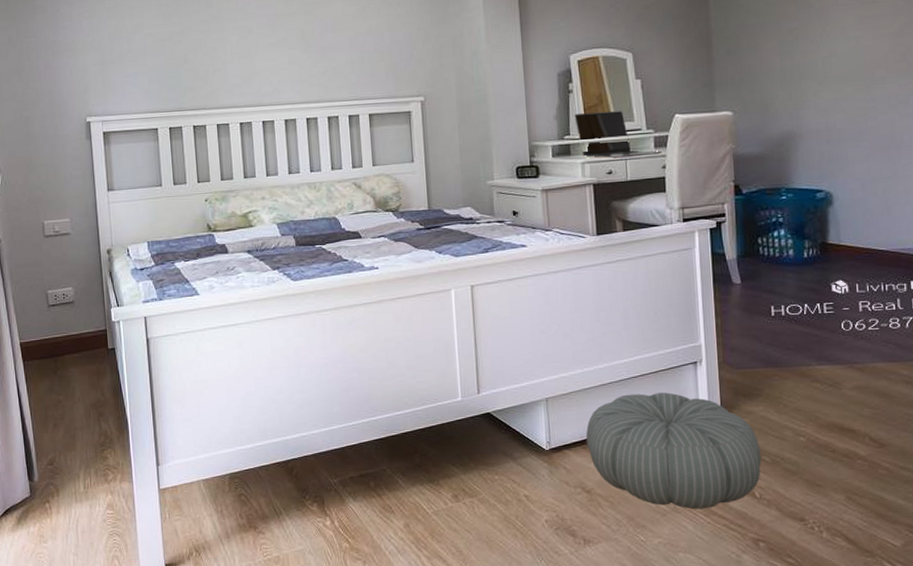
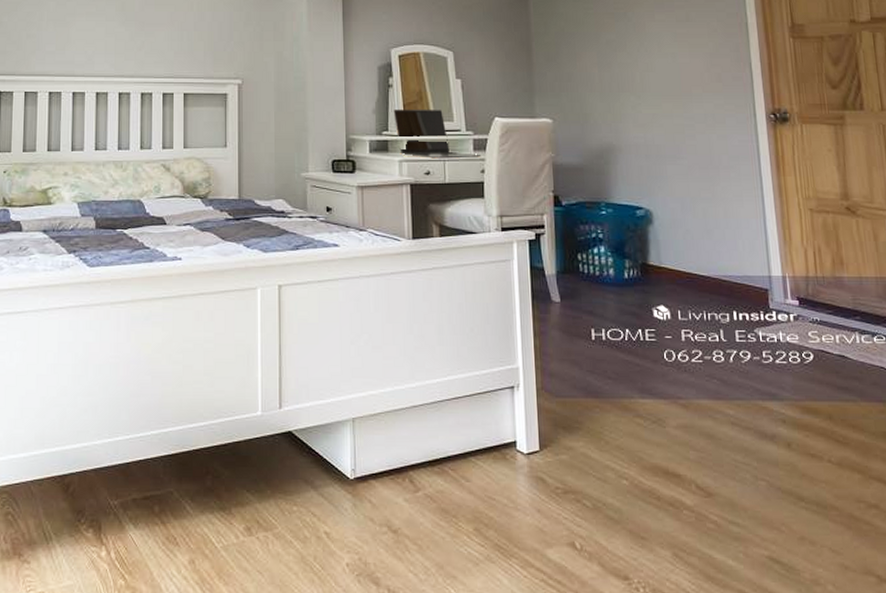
pouf: present [586,392,762,510] -> none [394,419,582,560]

